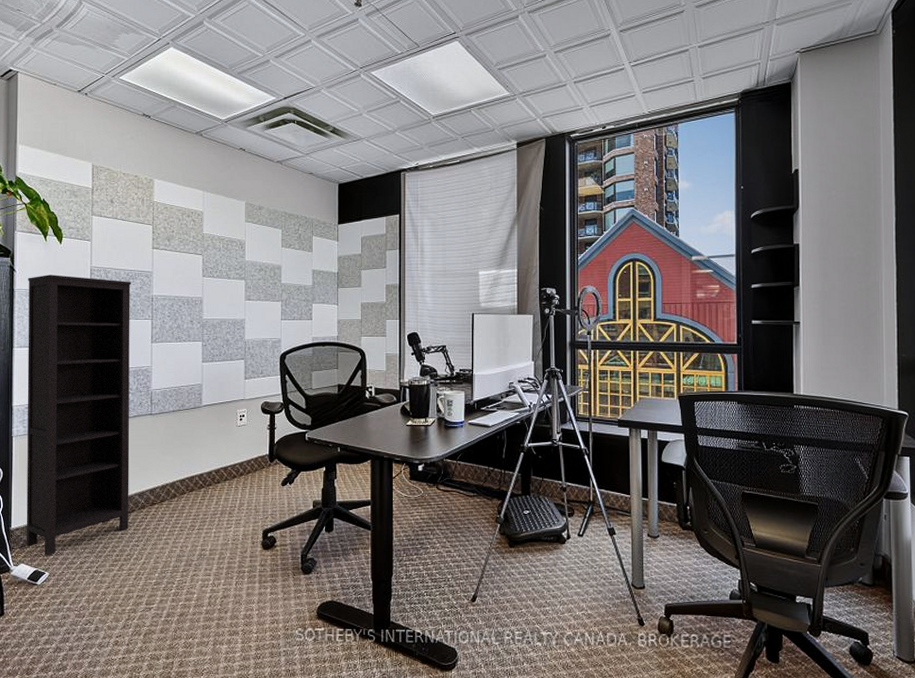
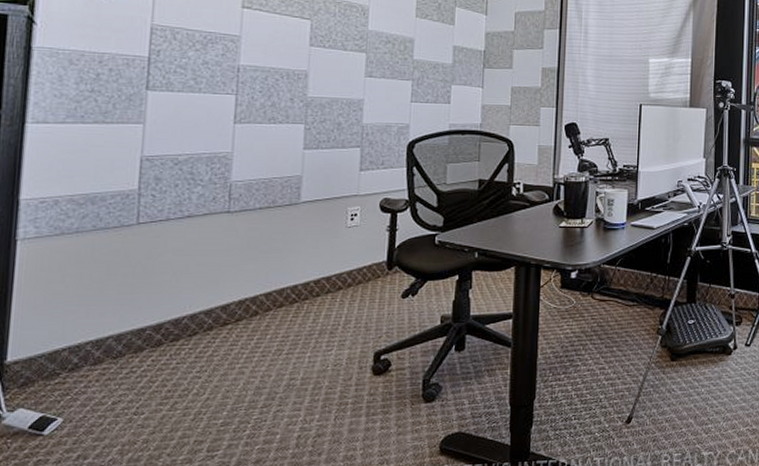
bookcase: present [26,275,132,555] -> none [29,31,210,395]

